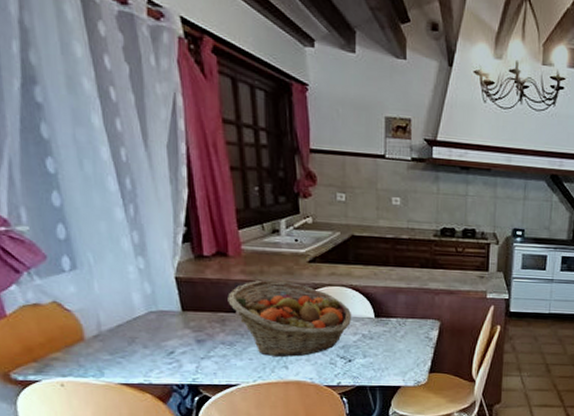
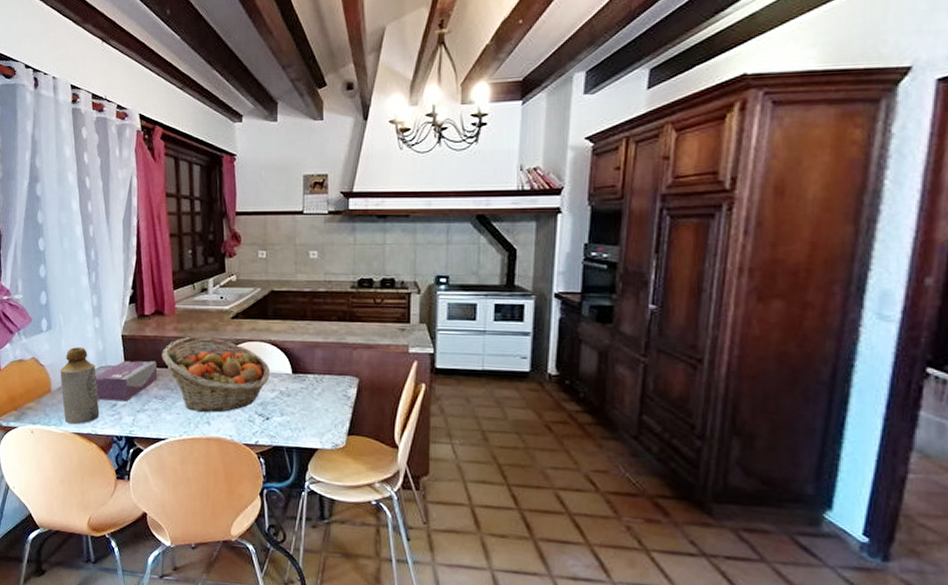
bottle: none [94,289,153,375] -> present [60,346,100,425]
tissue box: none [143,305,224,349] -> present [95,360,158,402]

